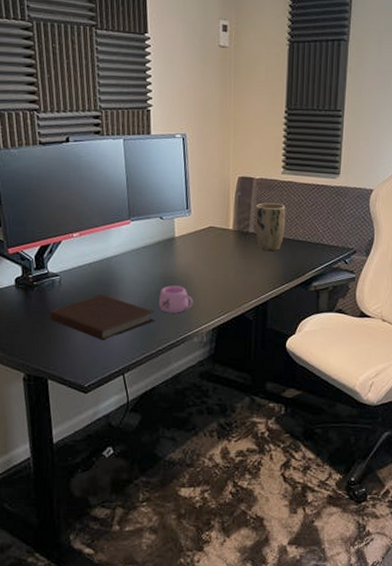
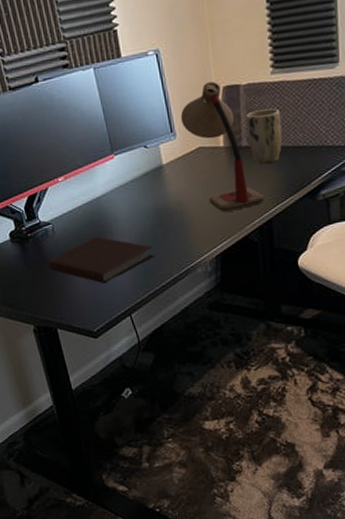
mug: present [159,285,193,314] -> none [155,216,192,247]
desk lamp: none [197,171,263,289] -> present [180,81,264,212]

